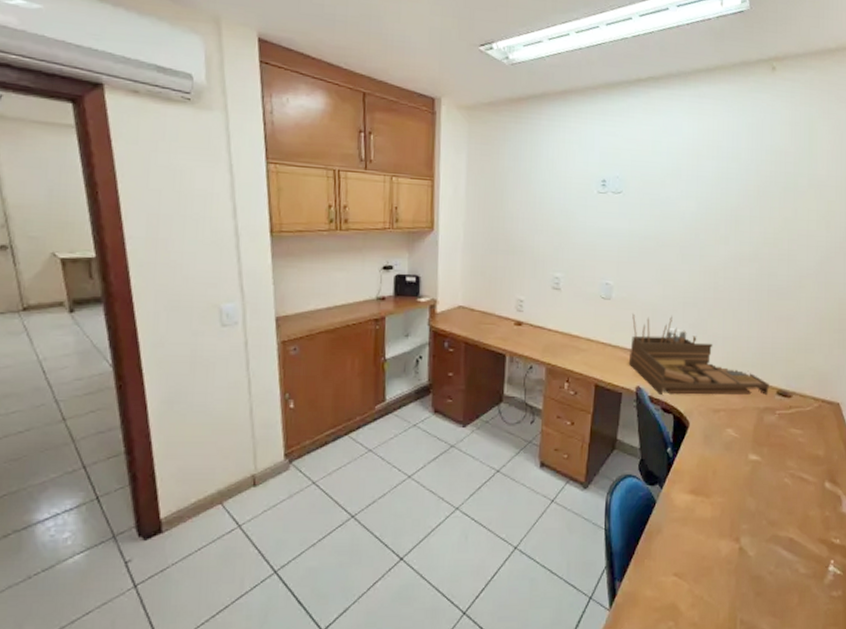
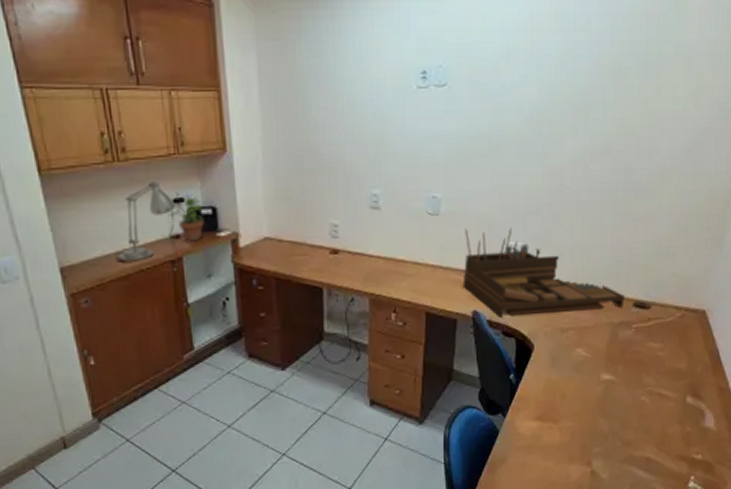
desk lamp: none [327,248,385,318] -> present [117,180,176,263]
potted plant: none [377,265,408,305] -> present [168,197,204,242]

